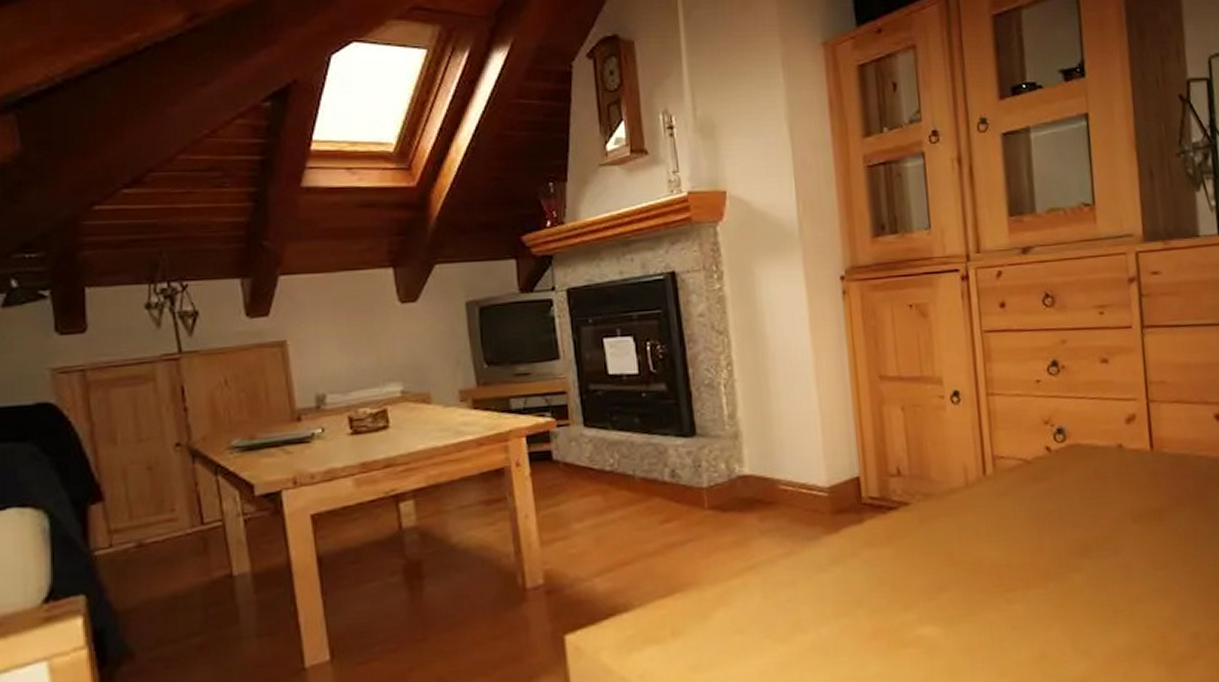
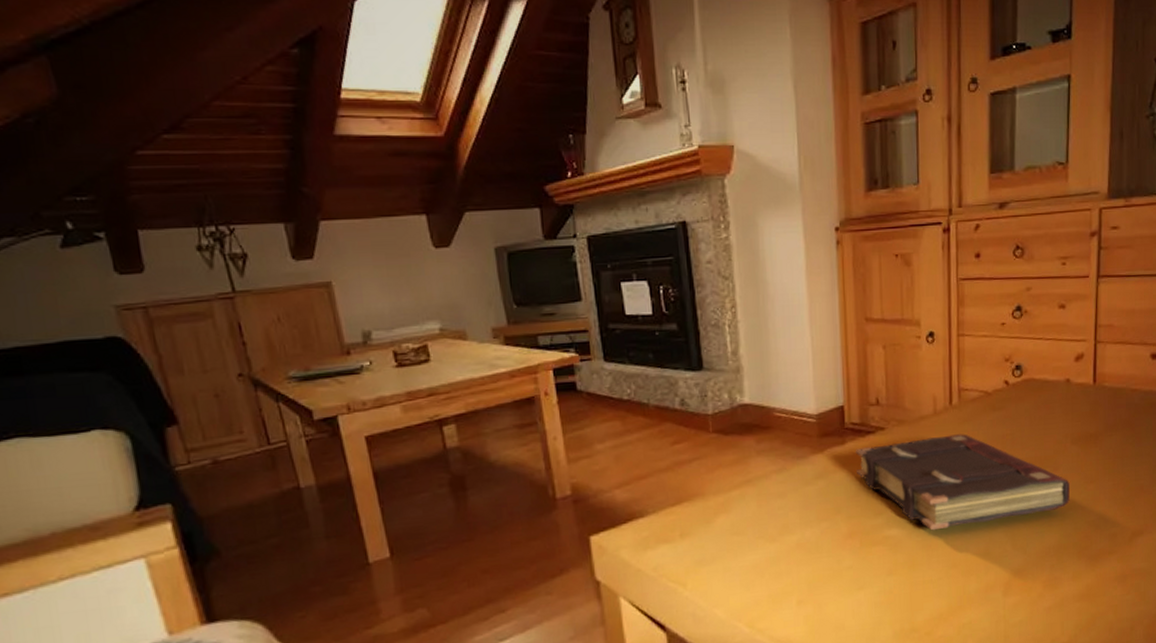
book: none [875,510,1138,629] -> present [855,434,1070,531]

